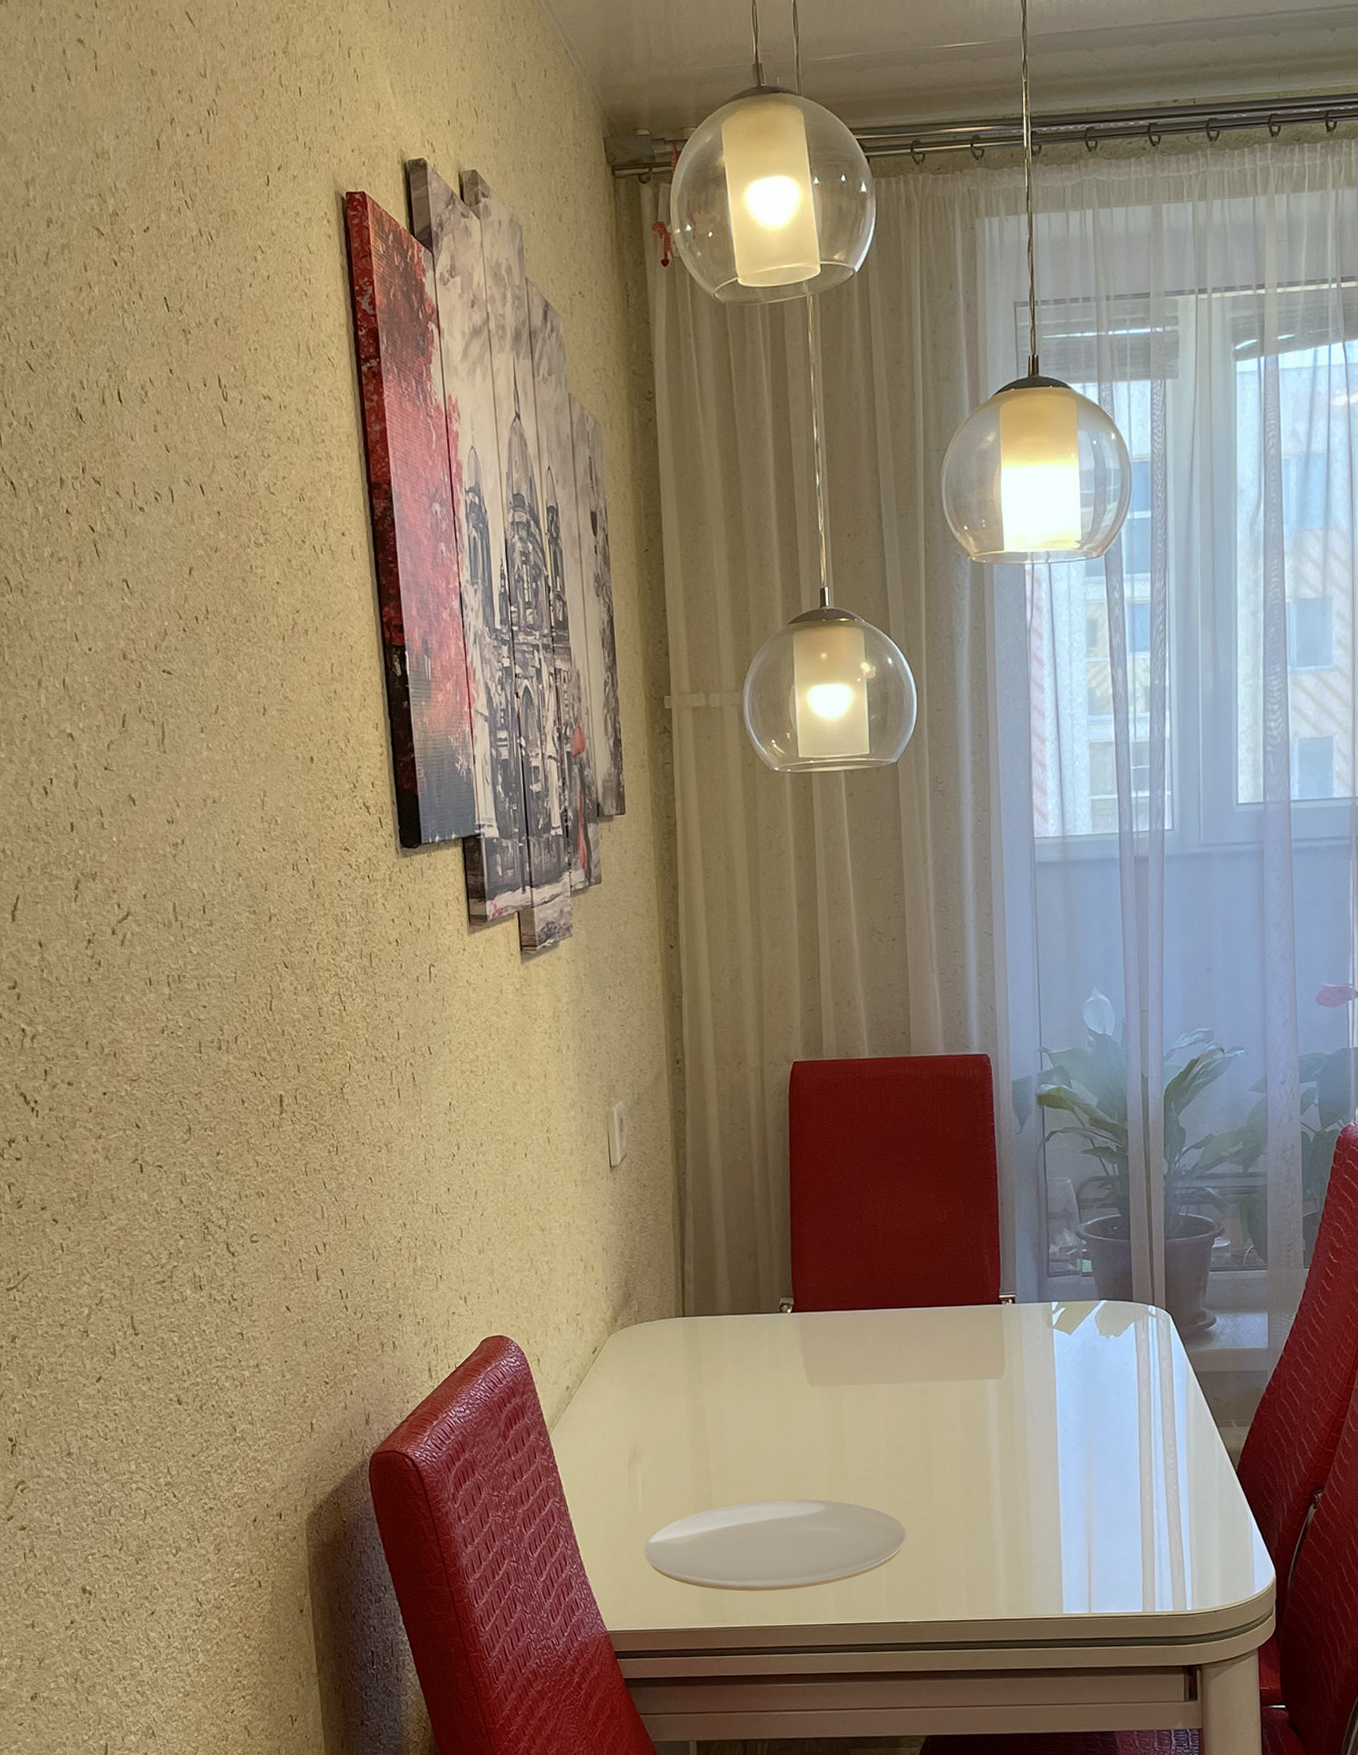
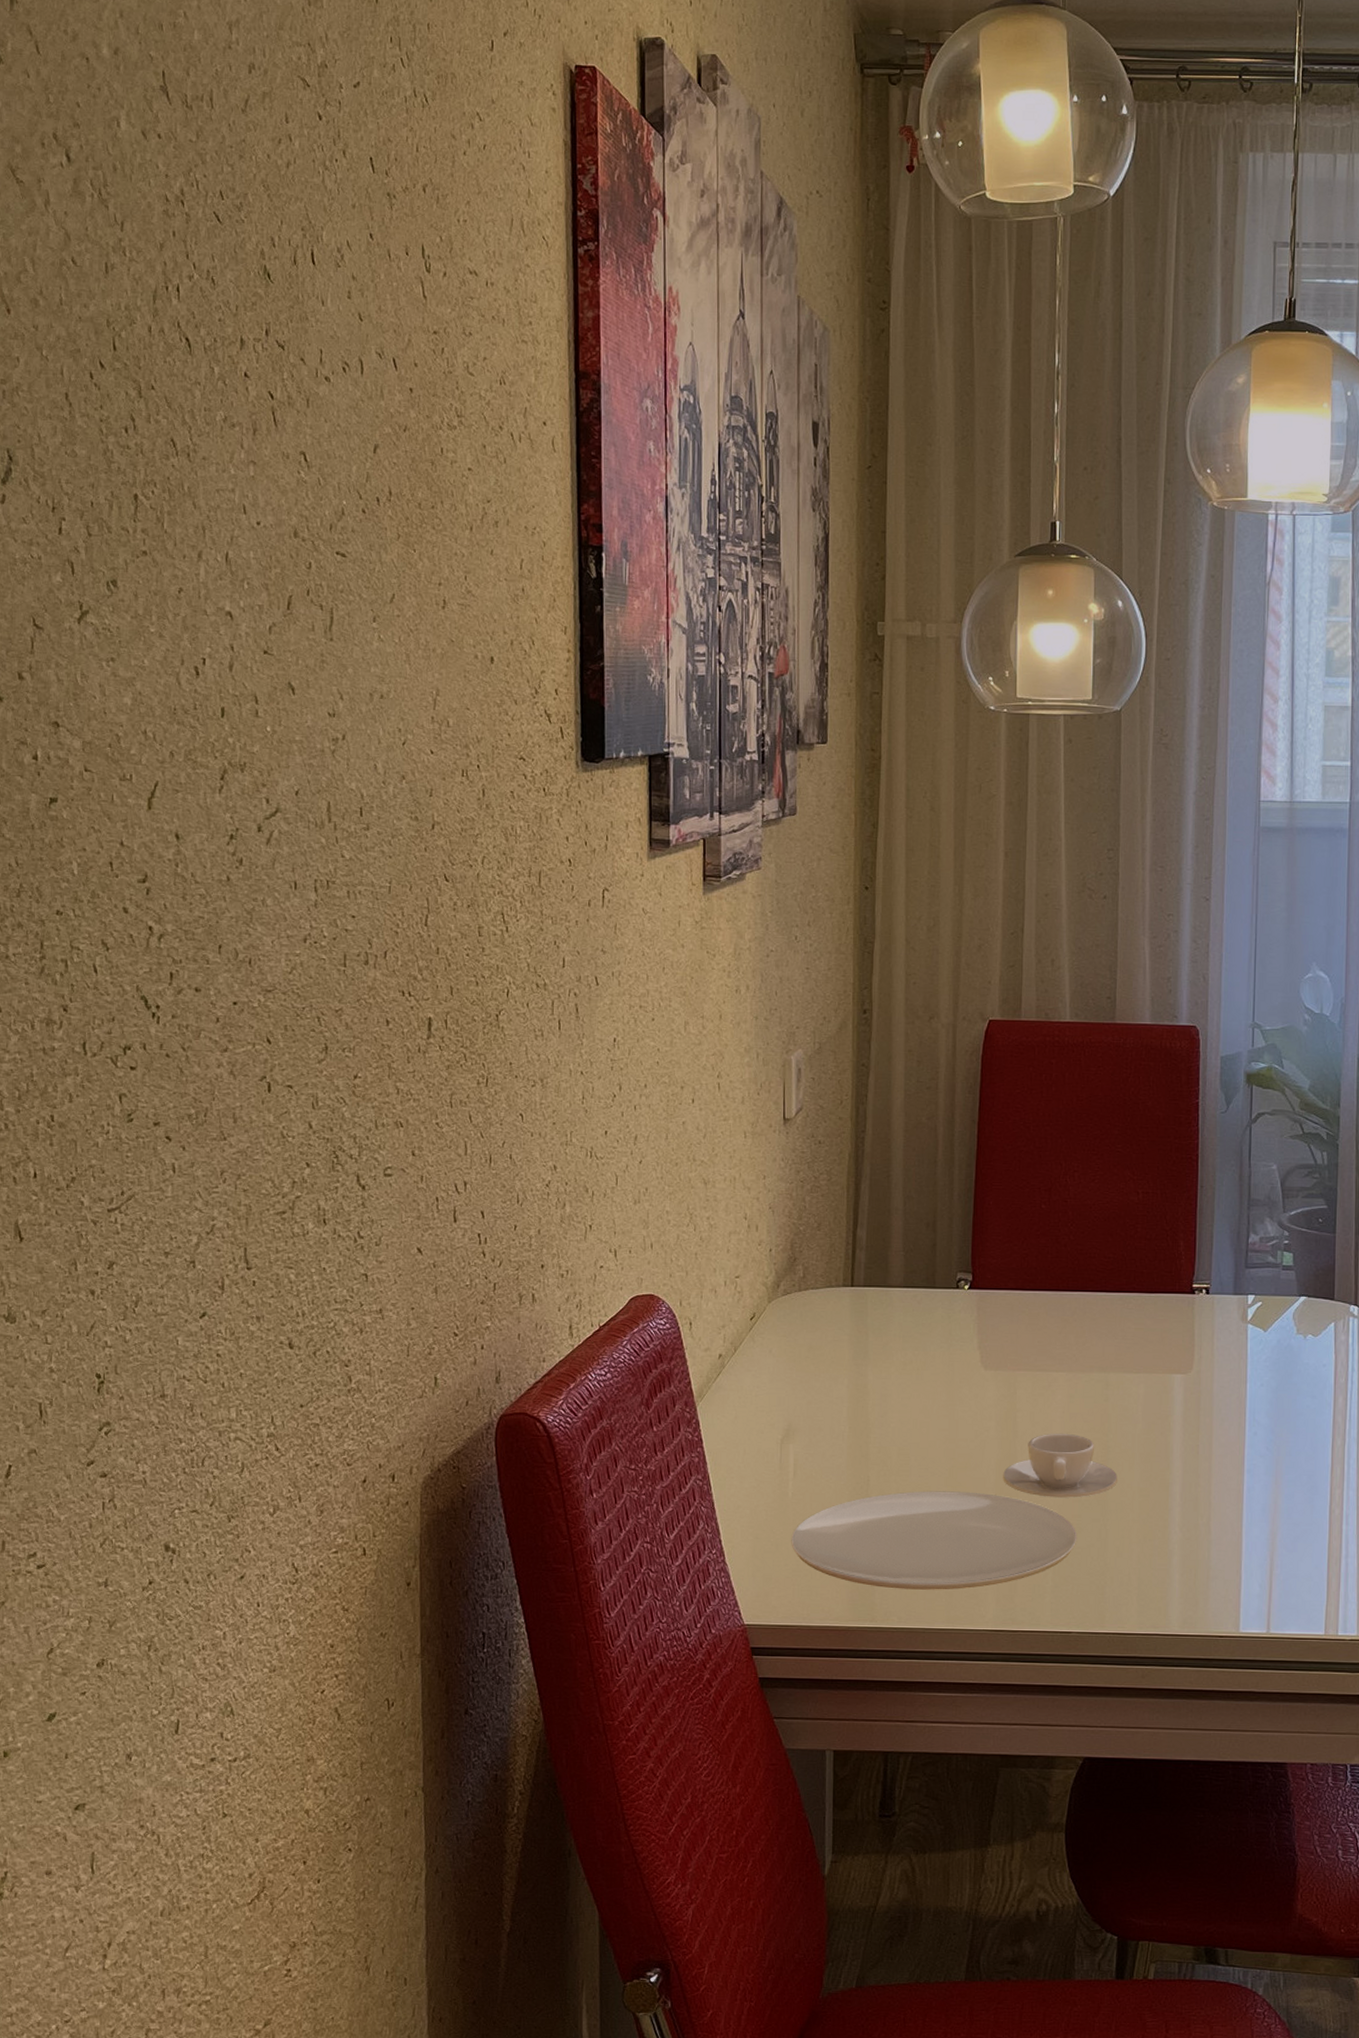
teacup: none [834,1440,941,1500] -> present [1003,1433,1117,1498]

